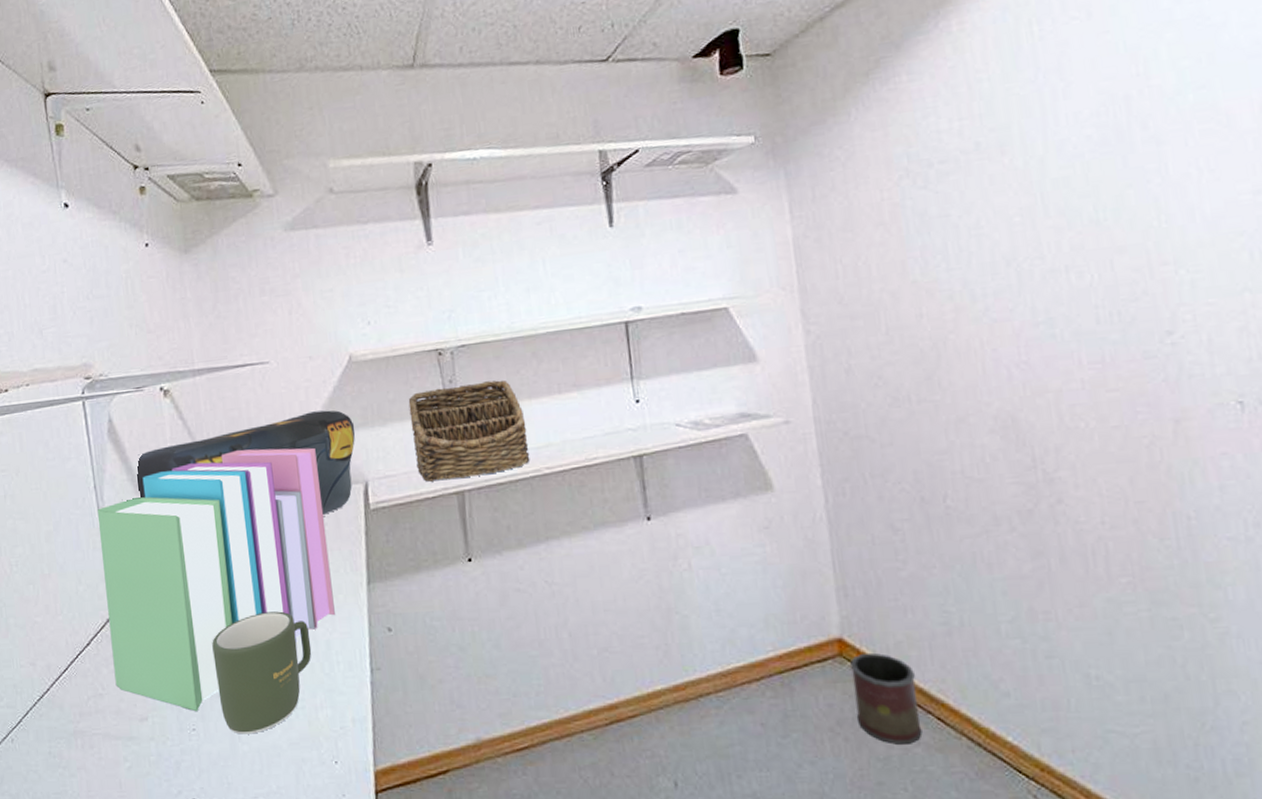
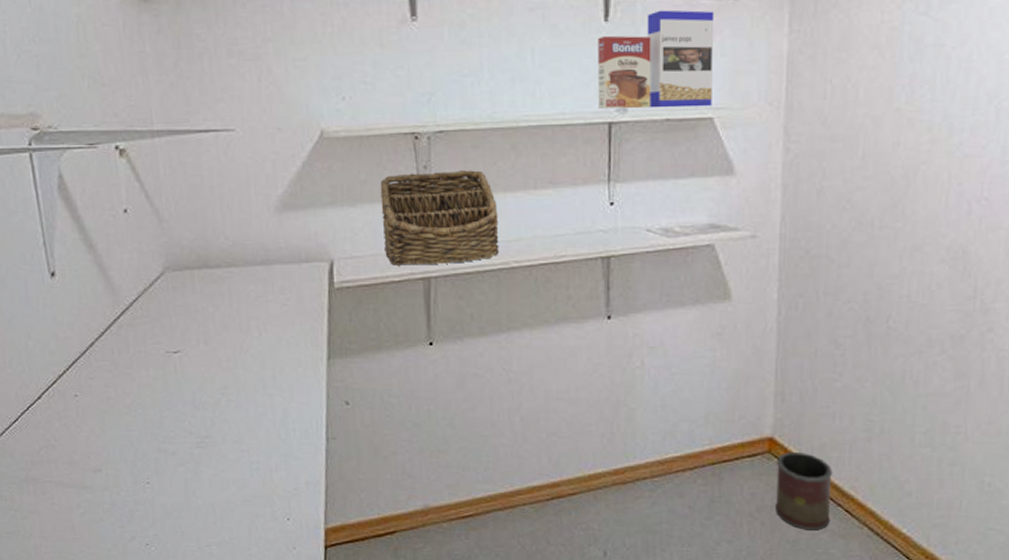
books: present [97,447,335,712] -> none [47,217,294,467]
toolbox: present [122,410,356,515] -> none [73,185,323,290]
mug: present [212,611,312,735] -> none [168,379,269,490]
food box: none [605,237,665,311] -> present [598,35,651,110]
cereal box: none [649,207,725,305] -> present [647,10,715,108]

